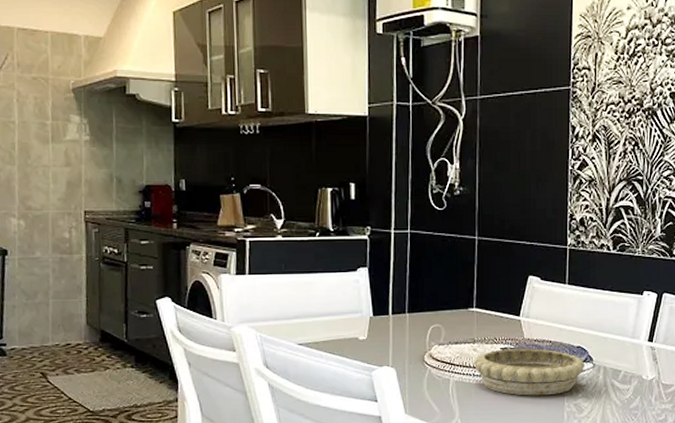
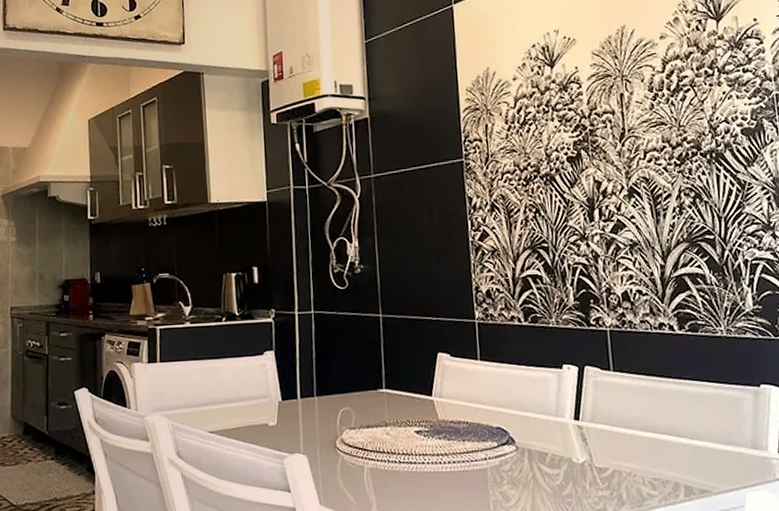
decorative bowl: present [473,348,585,396] -> none [387,430,508,484]

